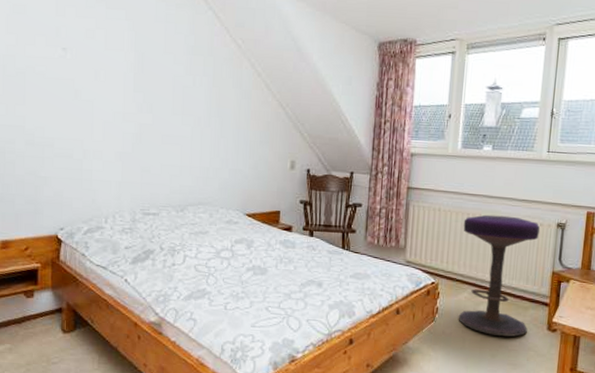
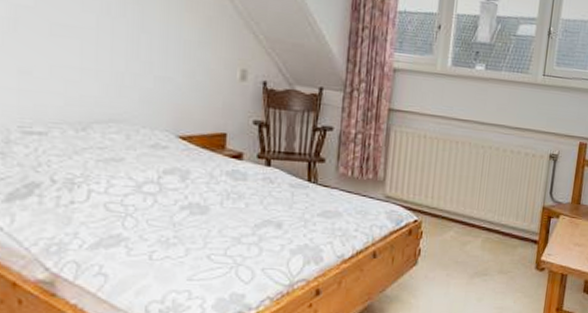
stool: present [458,214,540,337] -> none [442,143,532,278]

